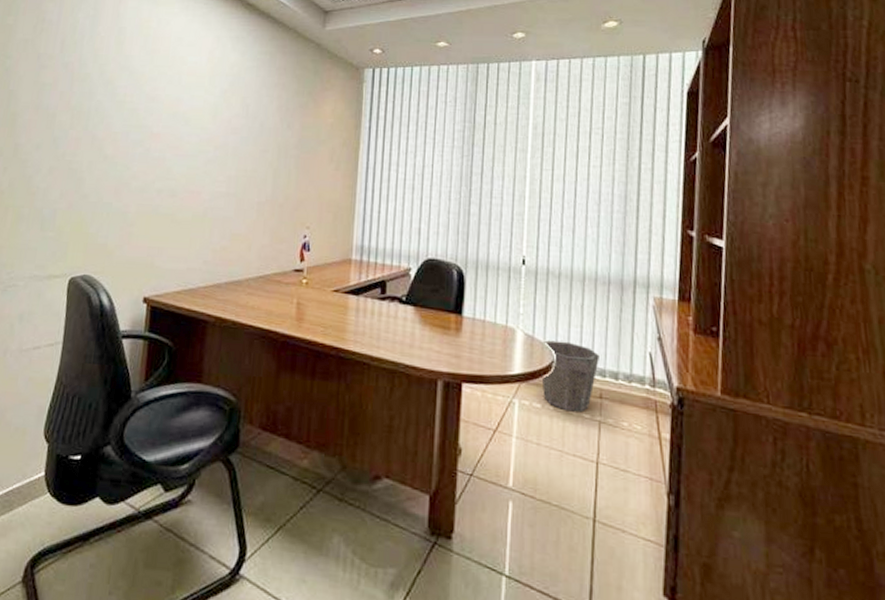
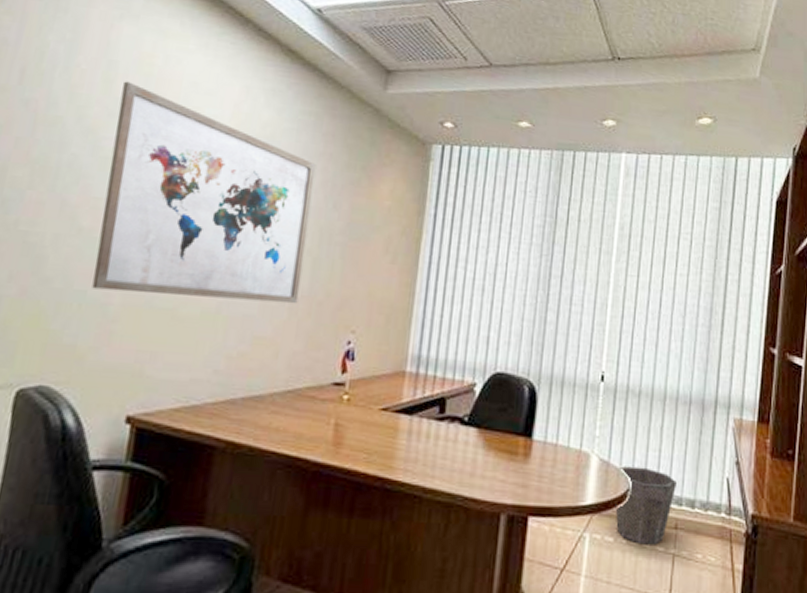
wall art: none [115,42,273,207] -> present [92,81,316,304]

